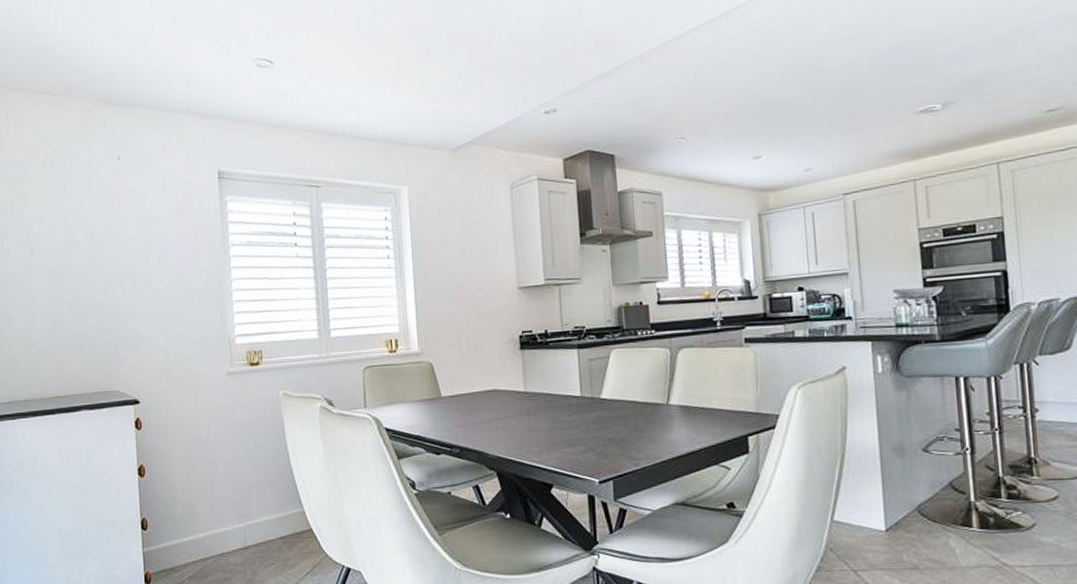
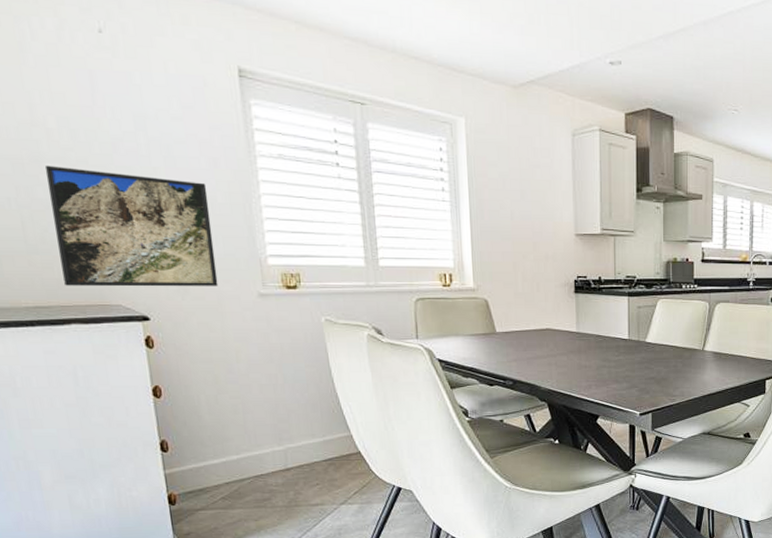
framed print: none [72,273,195,377] -> present [44,165,219,287]

